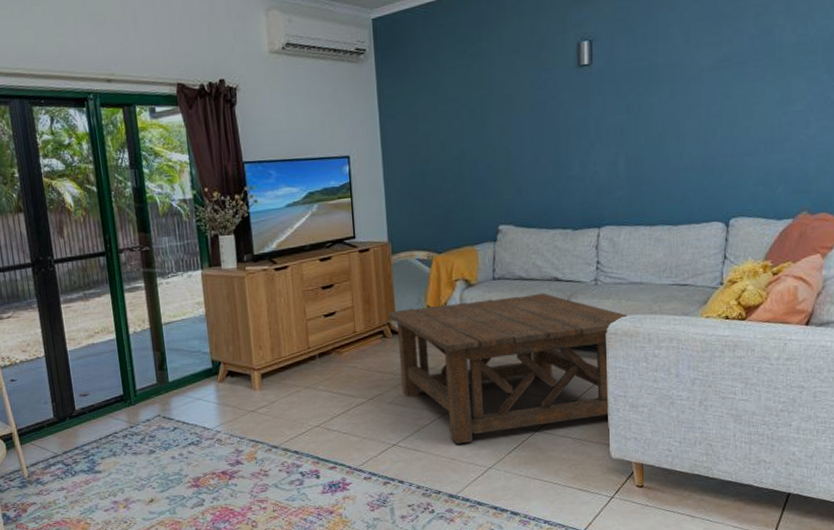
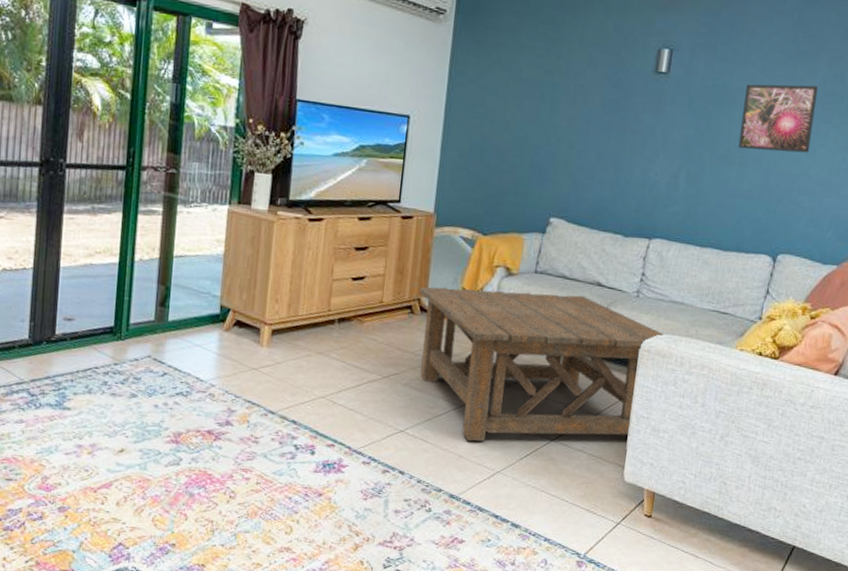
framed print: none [672,46,747,124] -> present [738,84,818,153]

